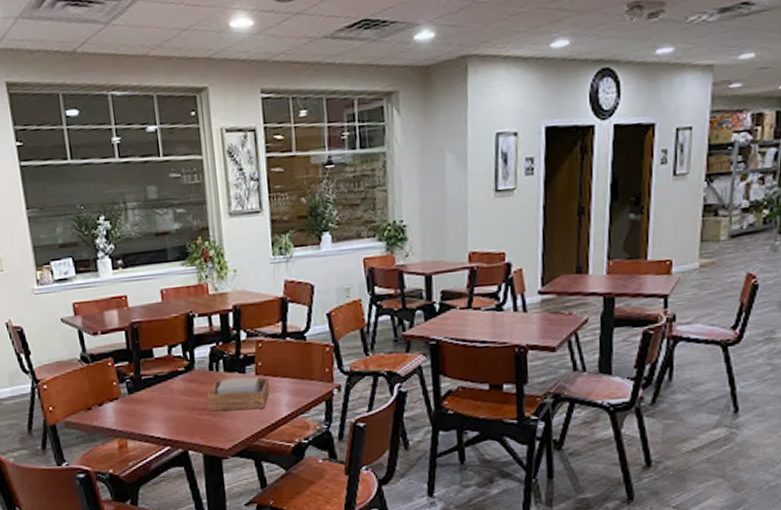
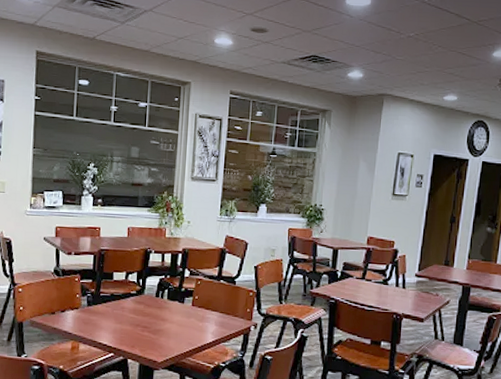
napkin holder: present [207,377,270,411] -> none [150,305,202,334]

